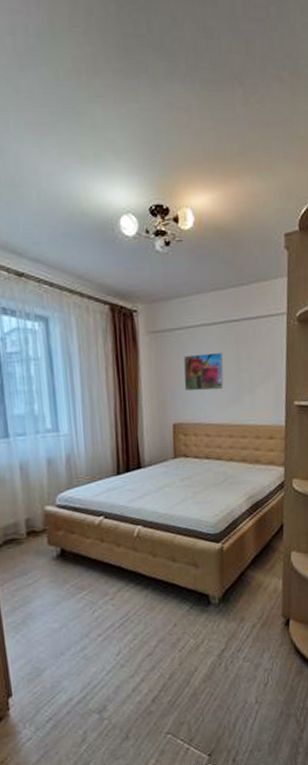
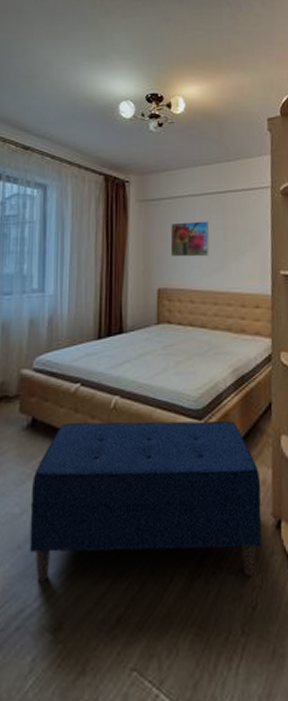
bench: none [67,542,273,679] -> present [29,420,262,583]

